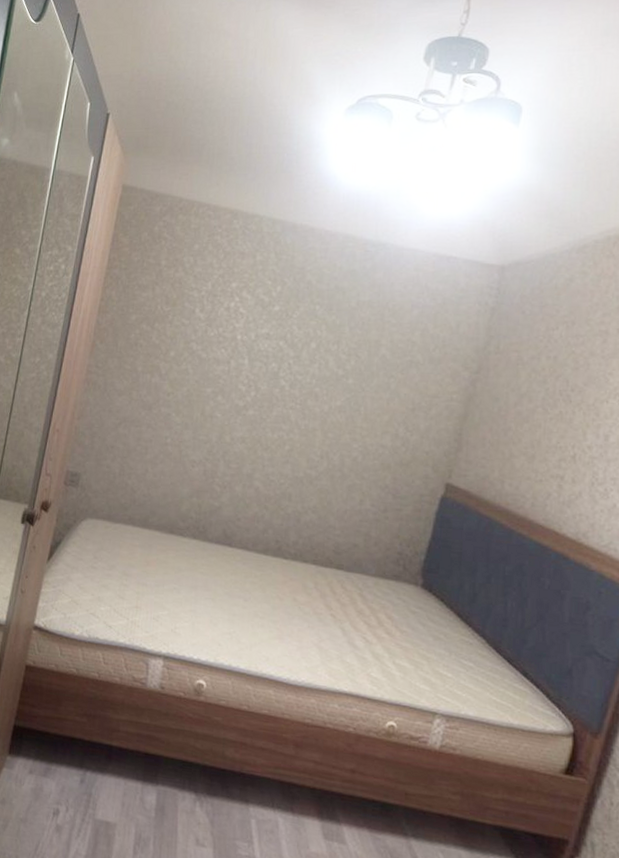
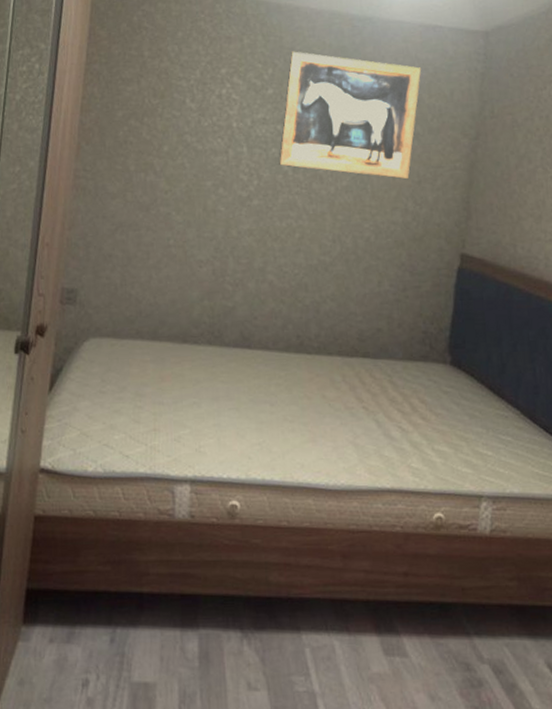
wall art: none [277,271,430,405] -> present [279,51,422,179]

